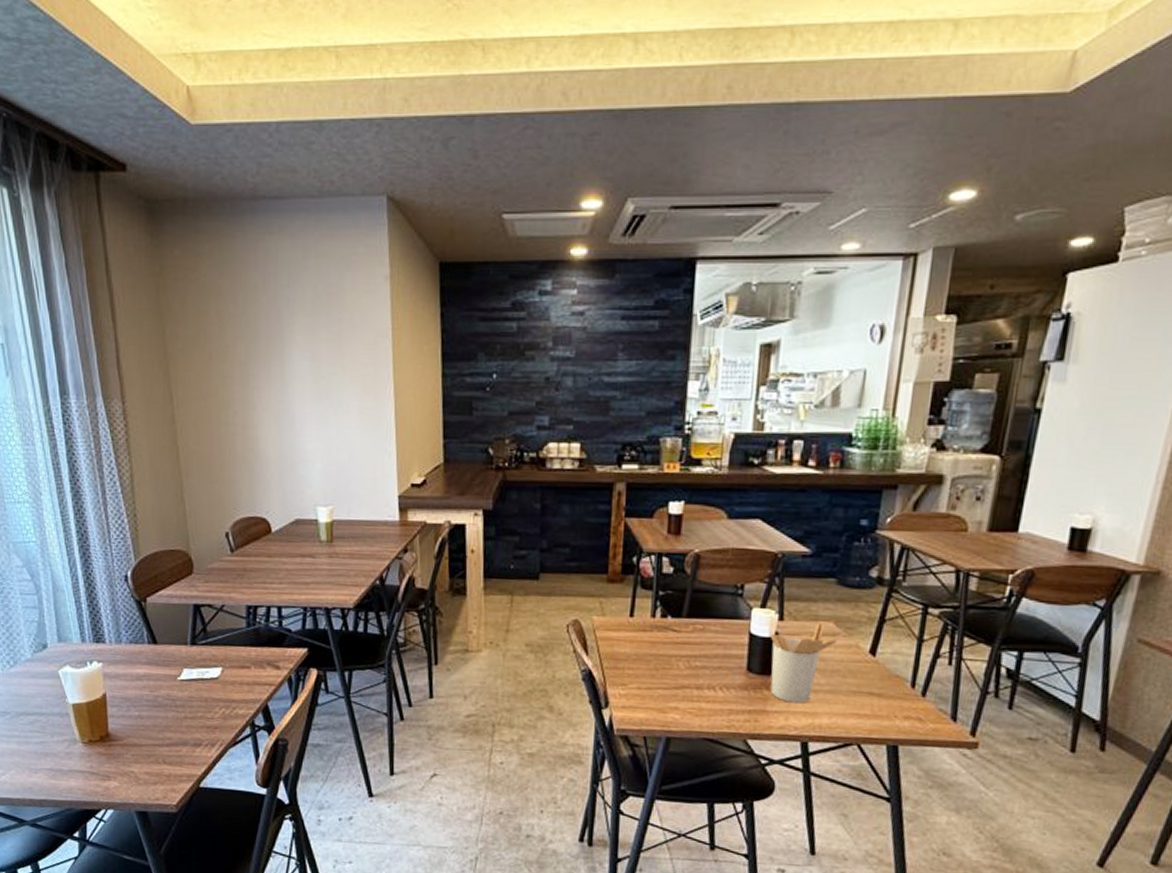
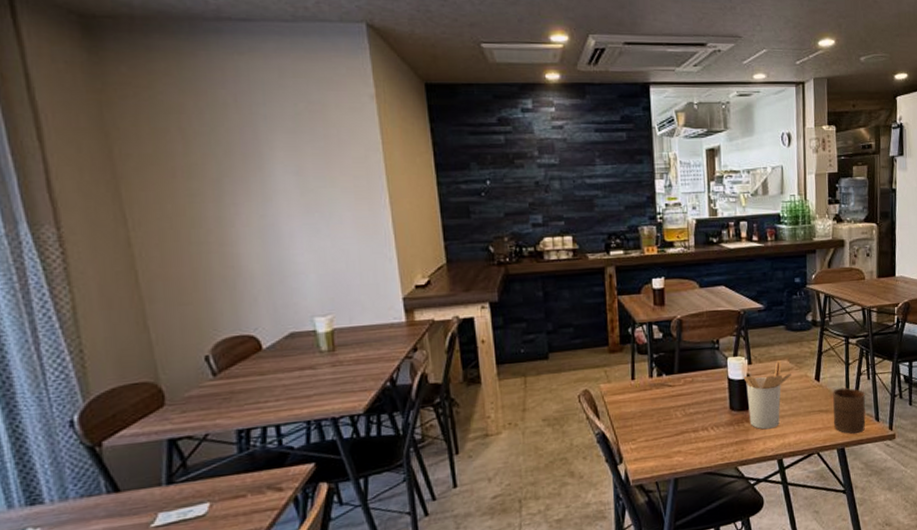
cup: none [887,669,942,731] -> present [832,387,866,434]

